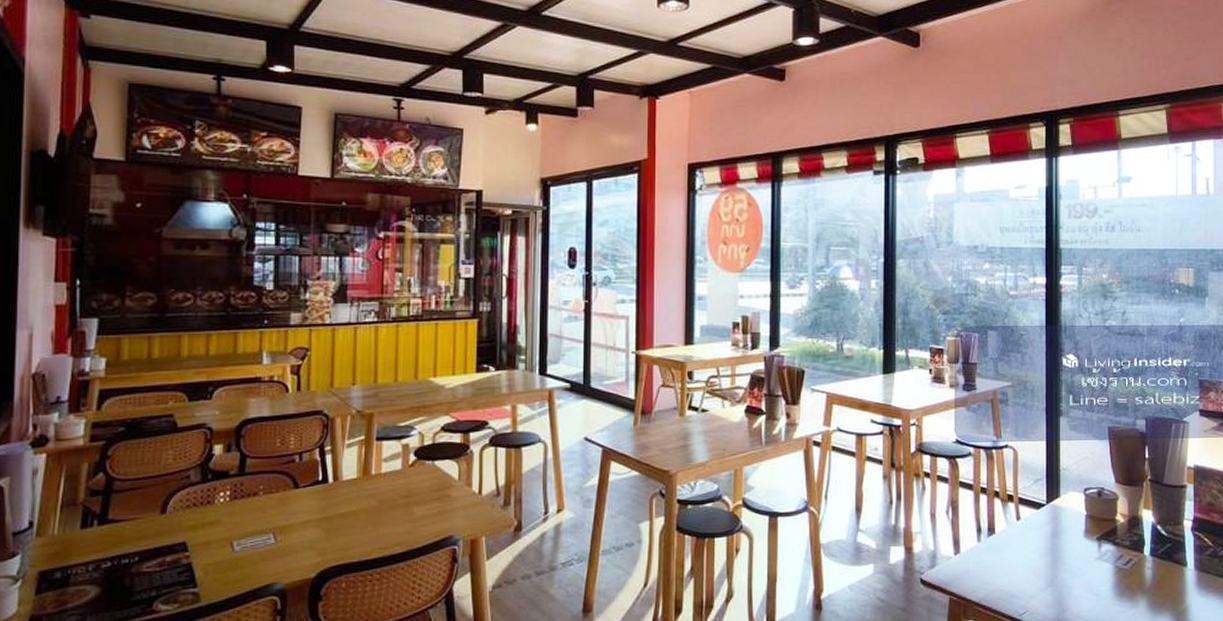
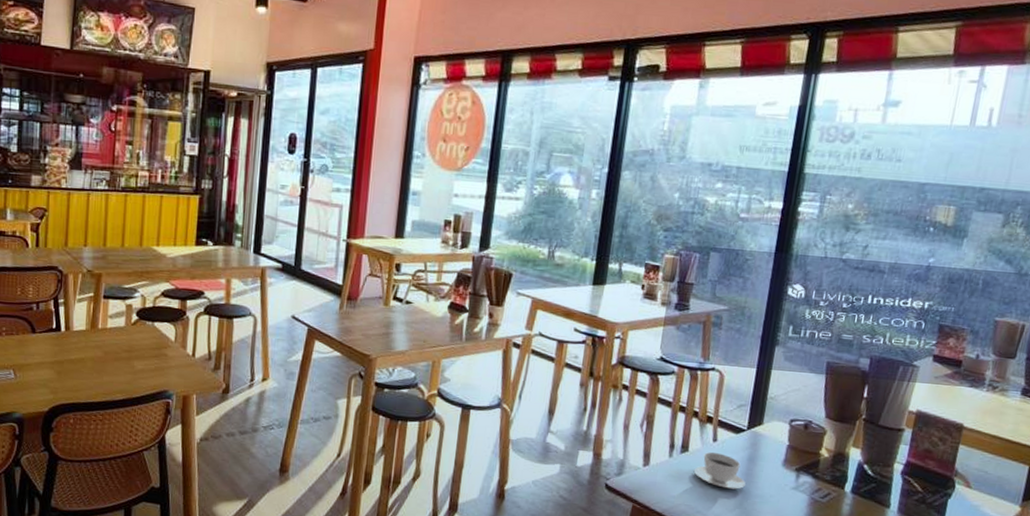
teacup: none [1003,532,1053,568] -> present [693,452,746,490]

